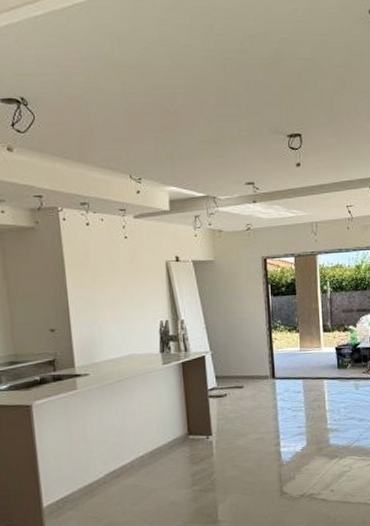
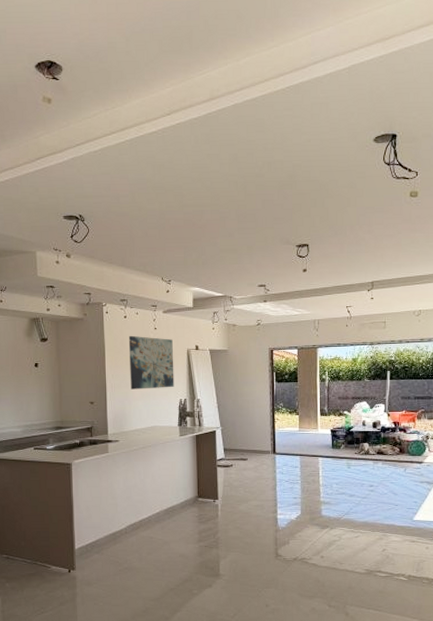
wall art: none [93,246,153,312] -> present [128,335,174,390]

